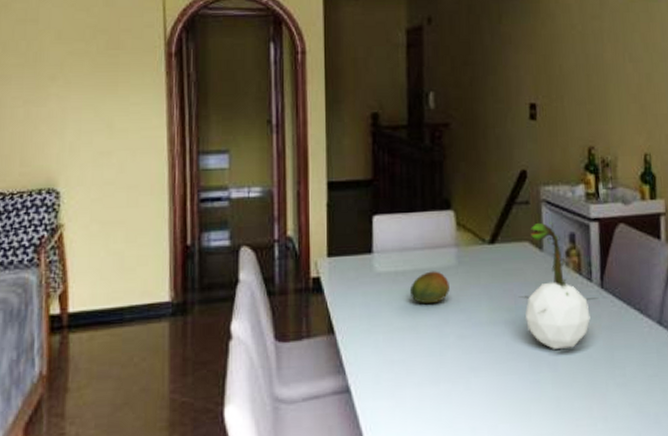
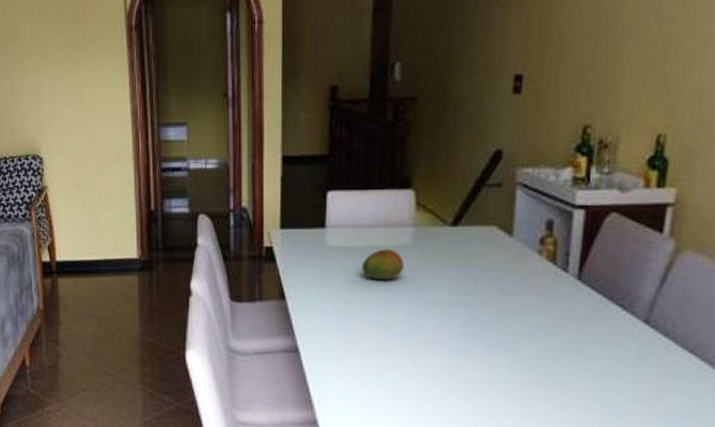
plant: present [518,222,598,349] -> none [479,206,573,337]

